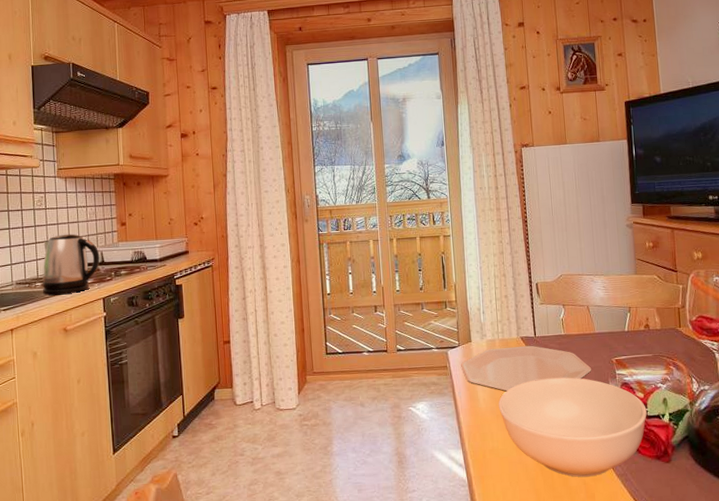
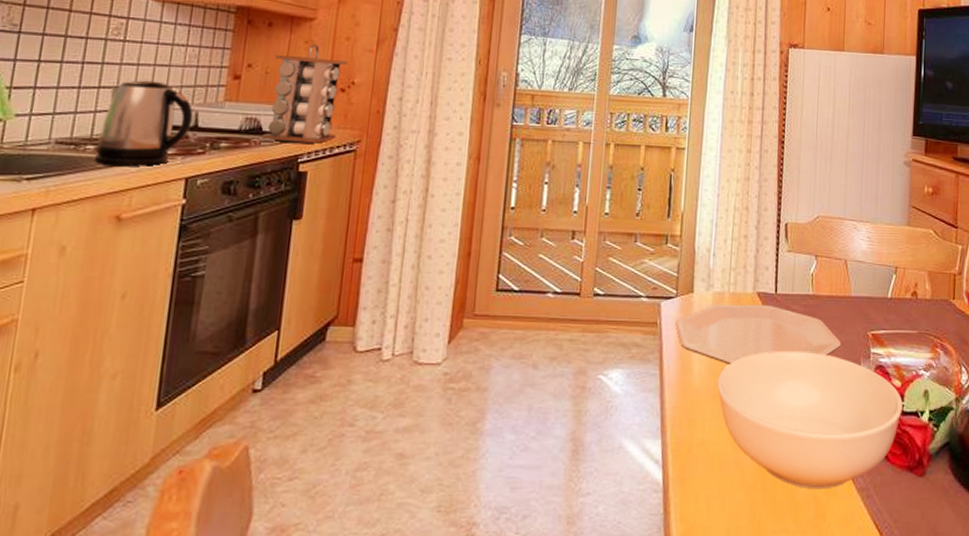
spice rack: none [146,193,197,266] -> present [261,43,347,144]

